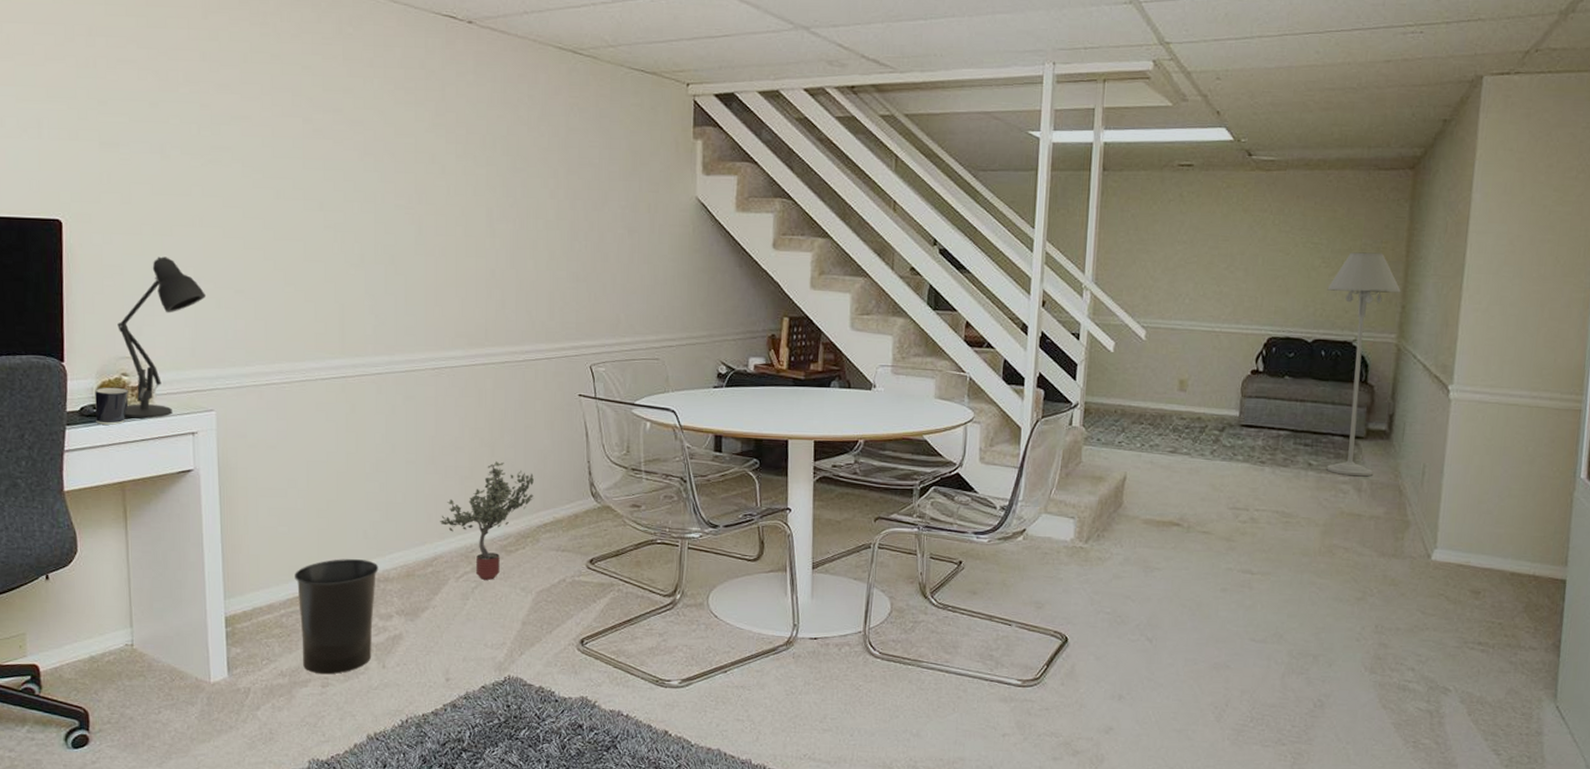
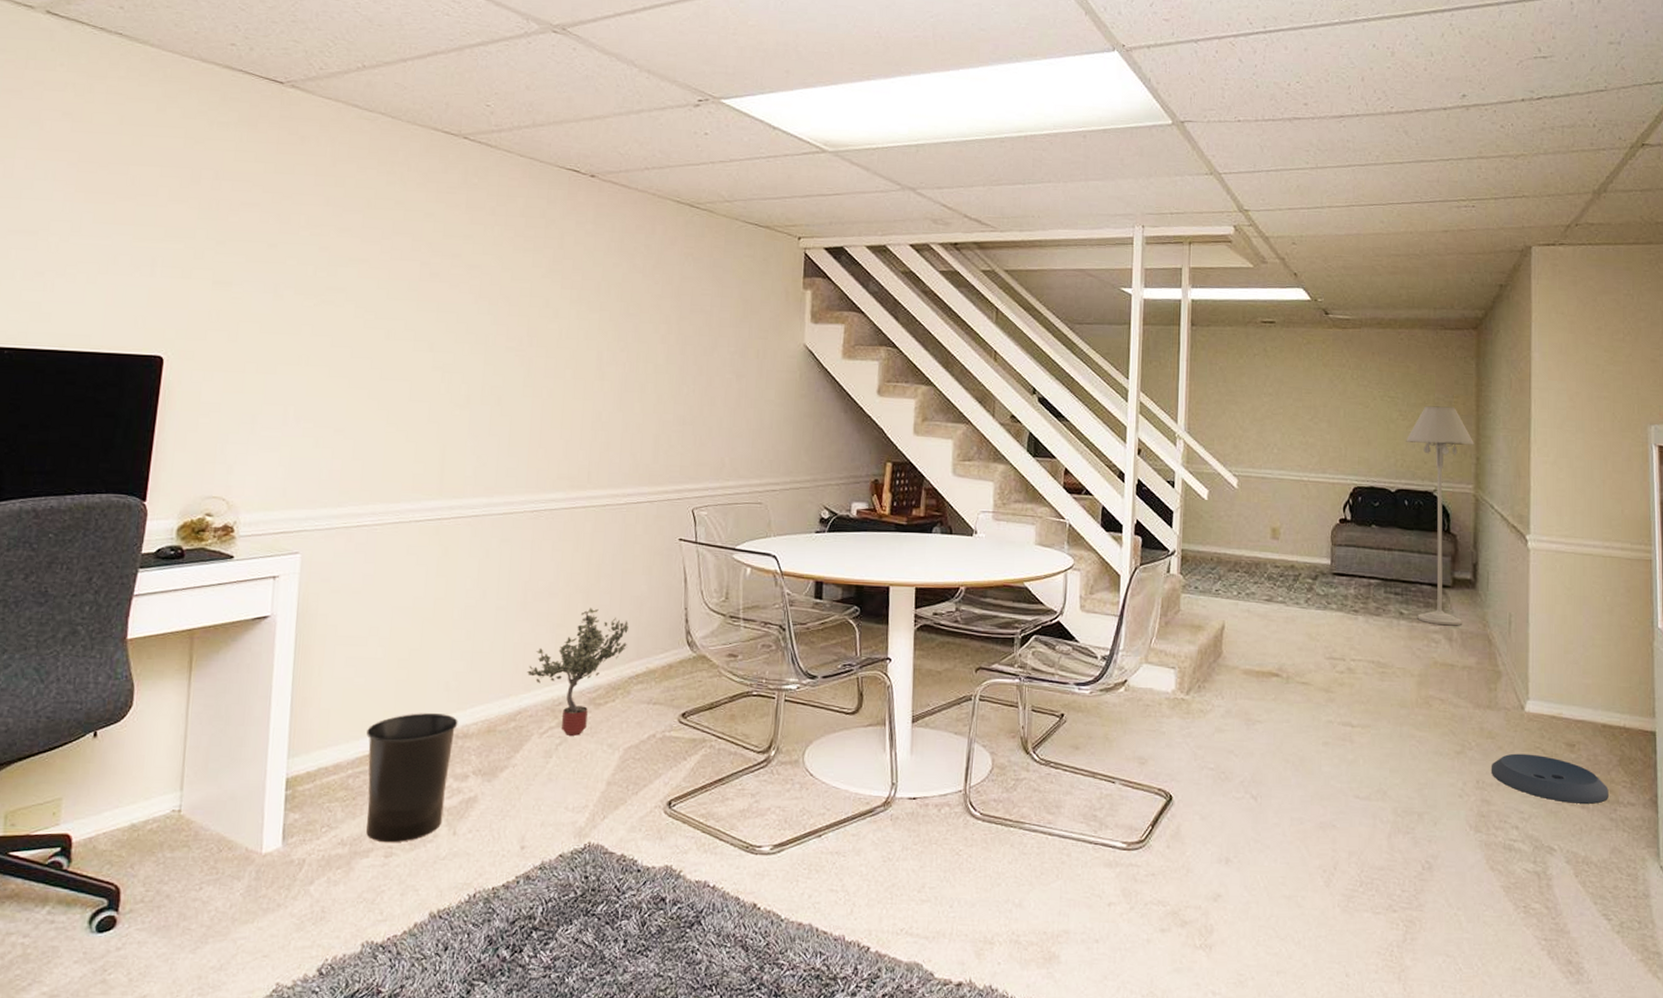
mug: present [95,387,129,425] -> none [172,527,211,568]
desk lamp: present [117,256,207,419] -> none [203,394,305,562]
robot vacuum: none [1391,600,1511,648] -> present [1492,753,1609,804]

